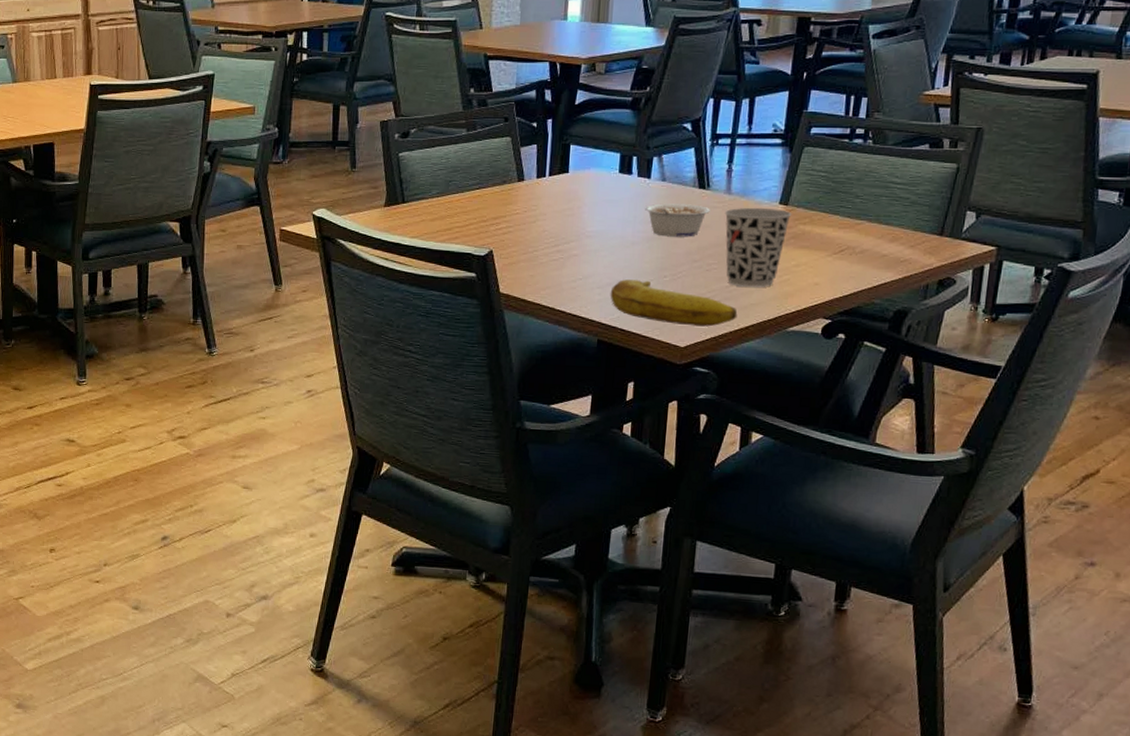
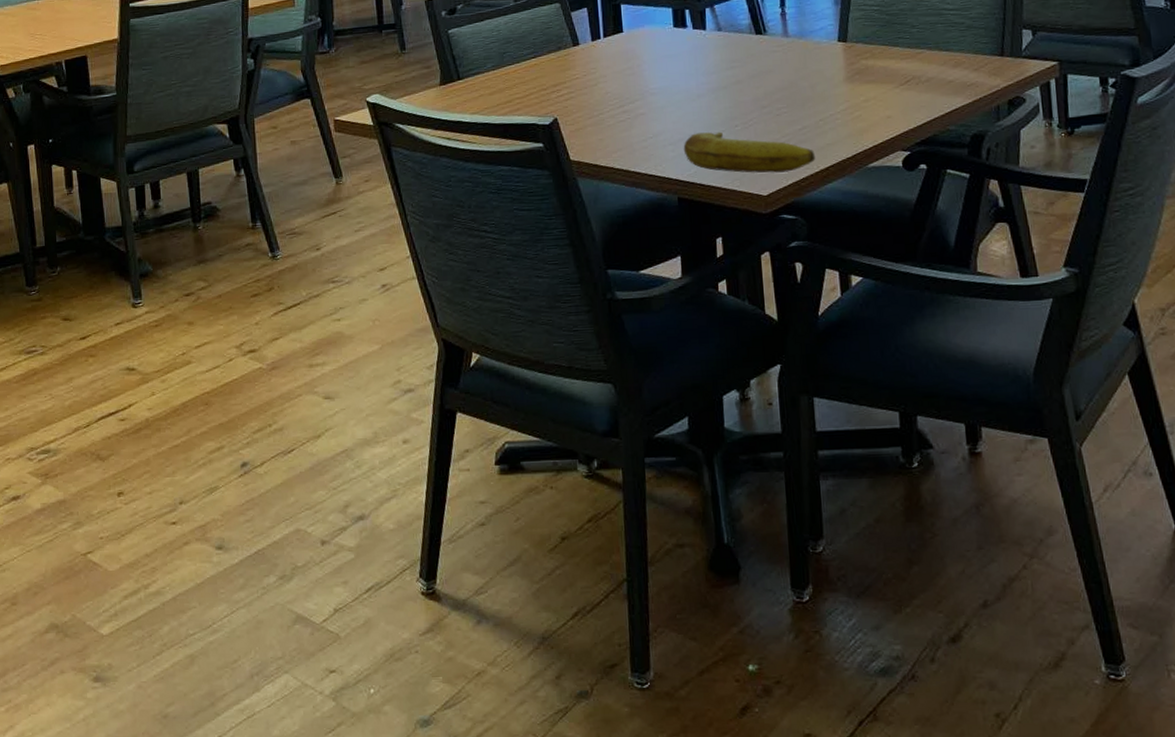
legume: present [645,203,710,237] -> none [705,51,771,86]
cup: present [724,207,792,287] -> none [785,46,853,128]

